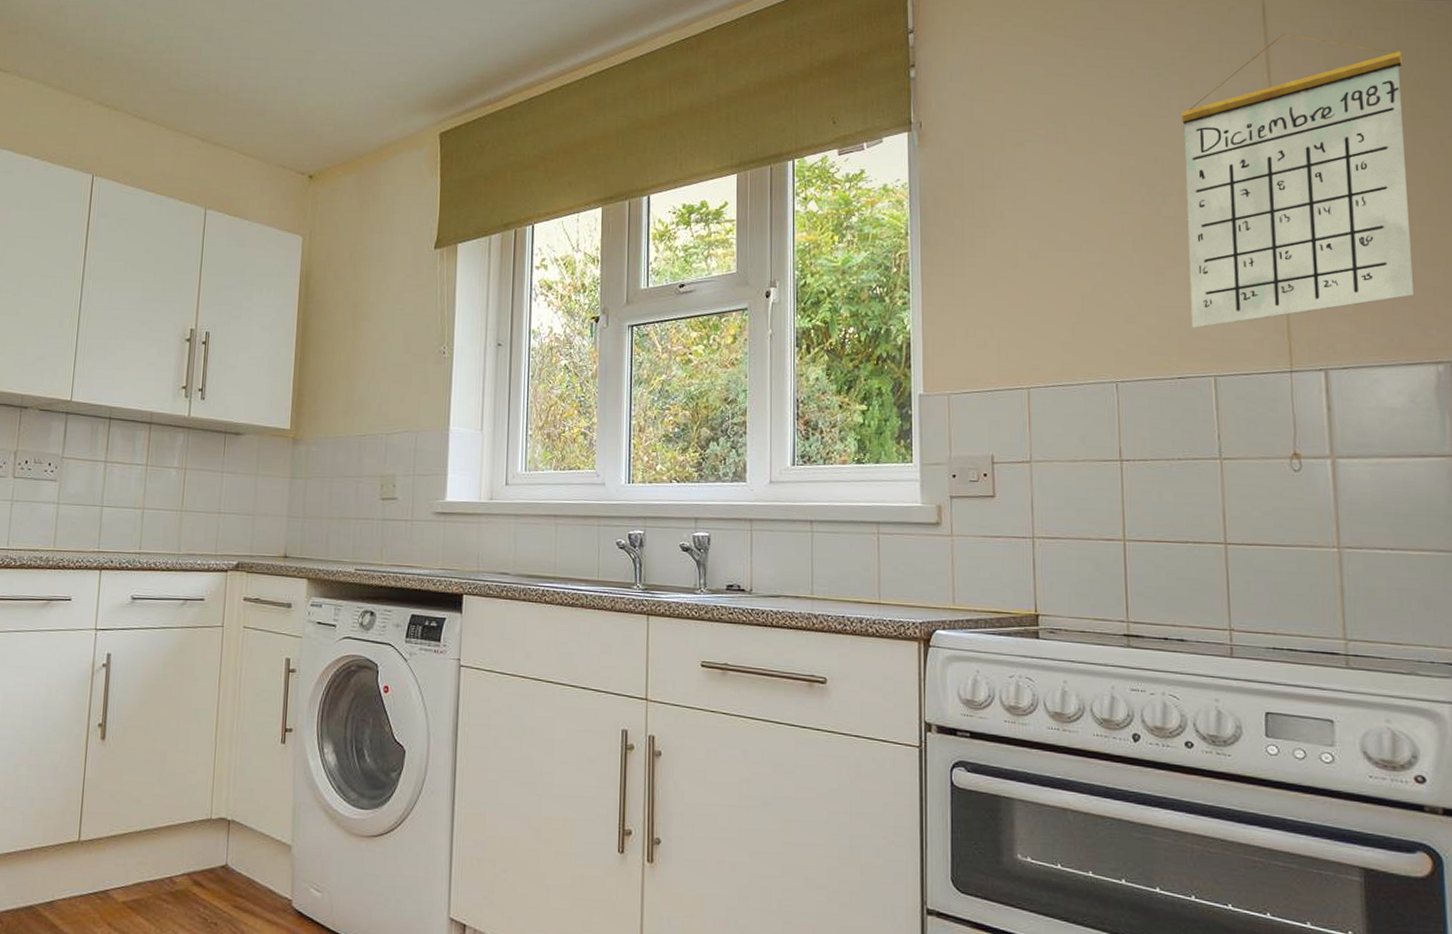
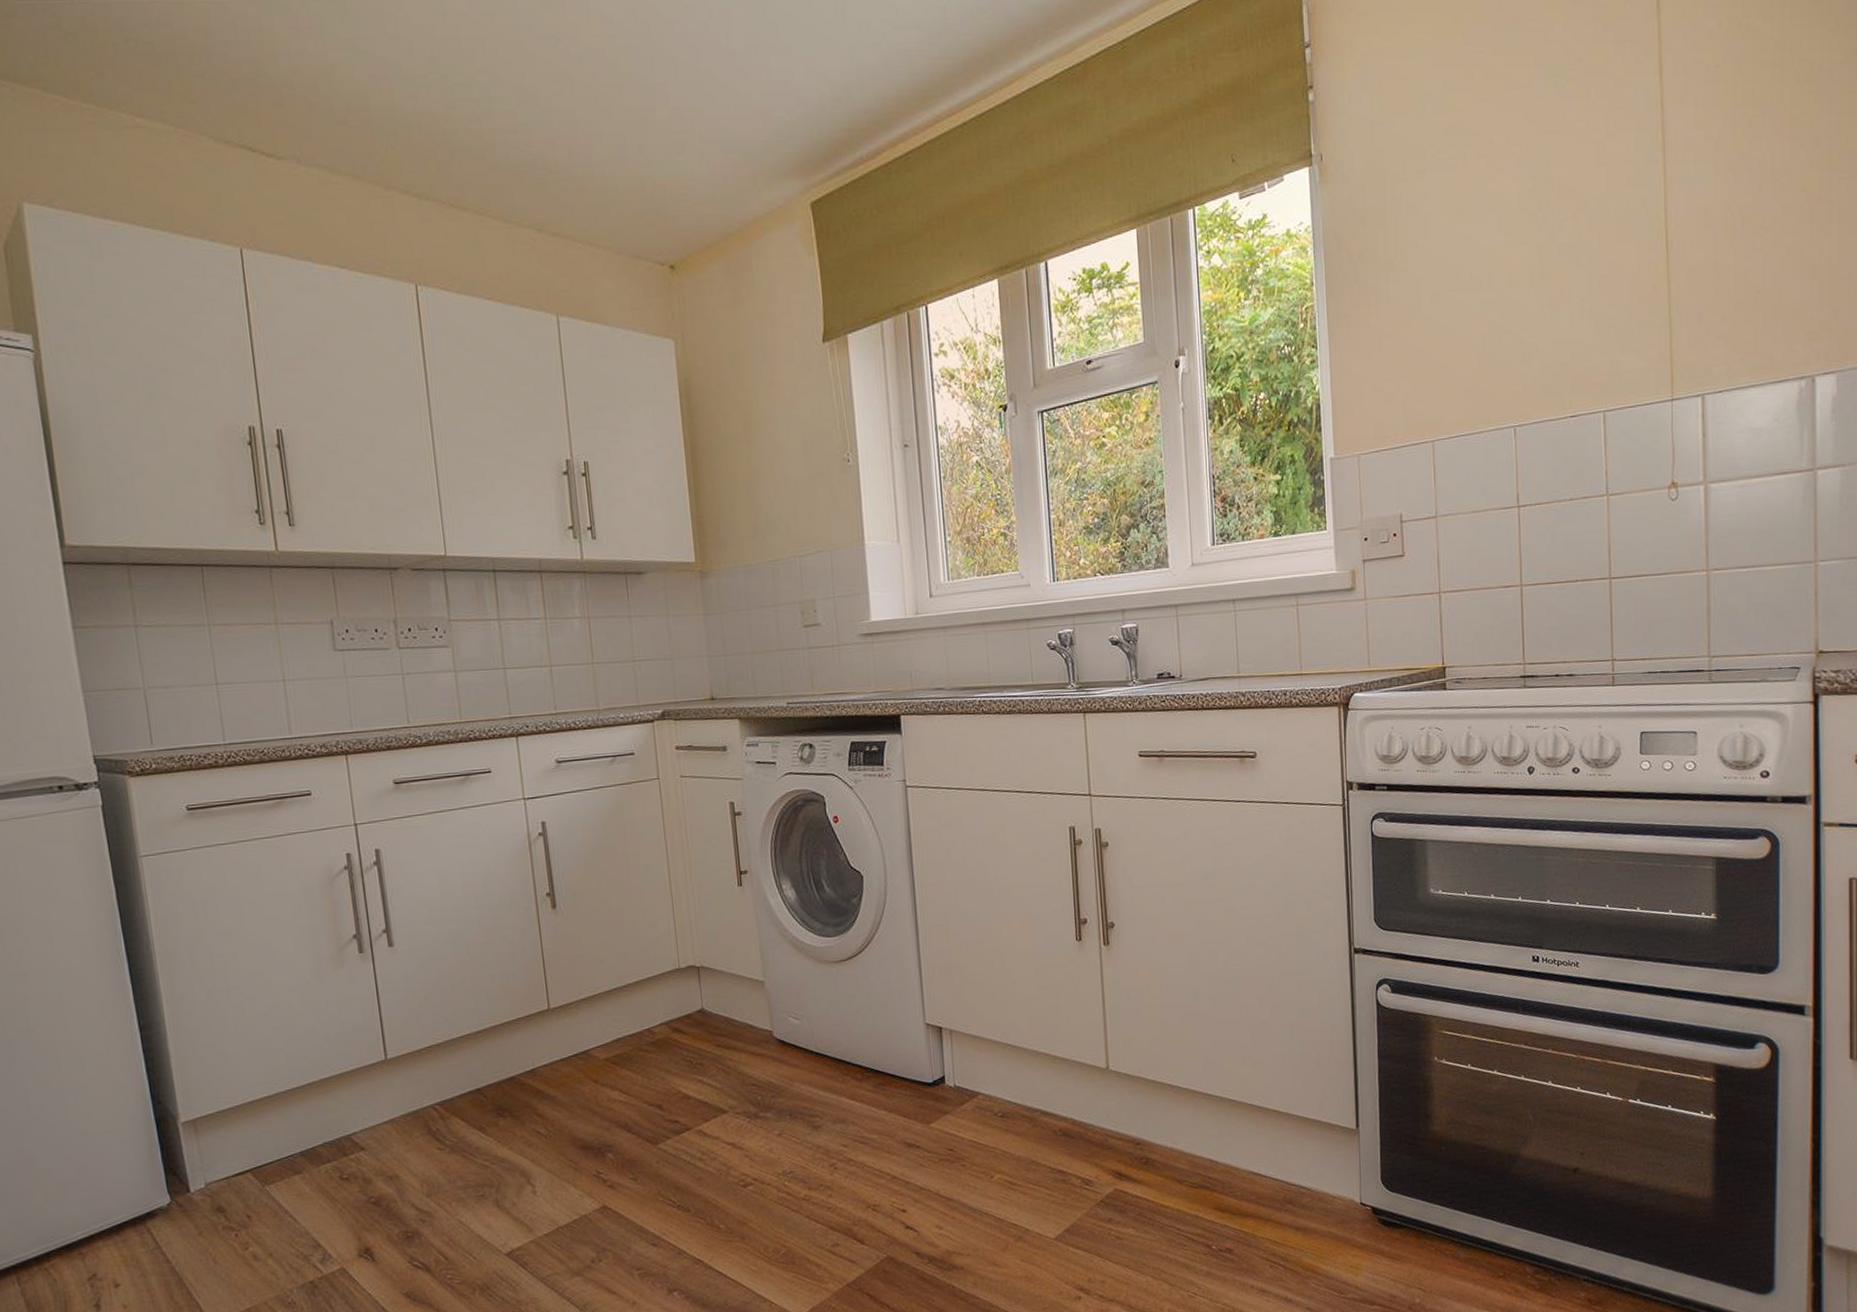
calendar: present [1181,34,1414,328] -> none [1577,27,1786,363]

